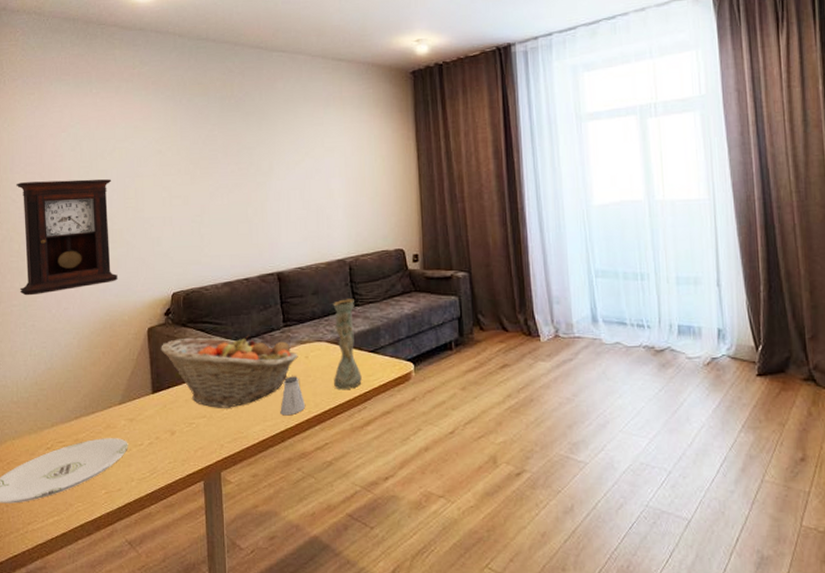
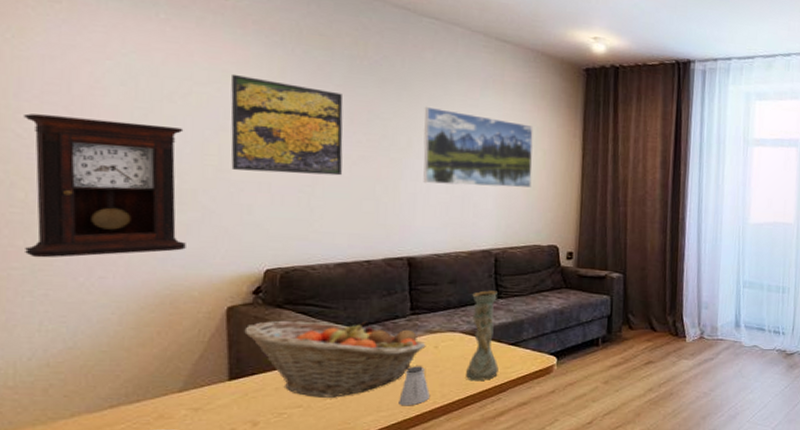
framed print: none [141,128,222,209] -> present [230,74,343,176]
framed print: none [280,131,375,202] -> present [423,106,534,188]

